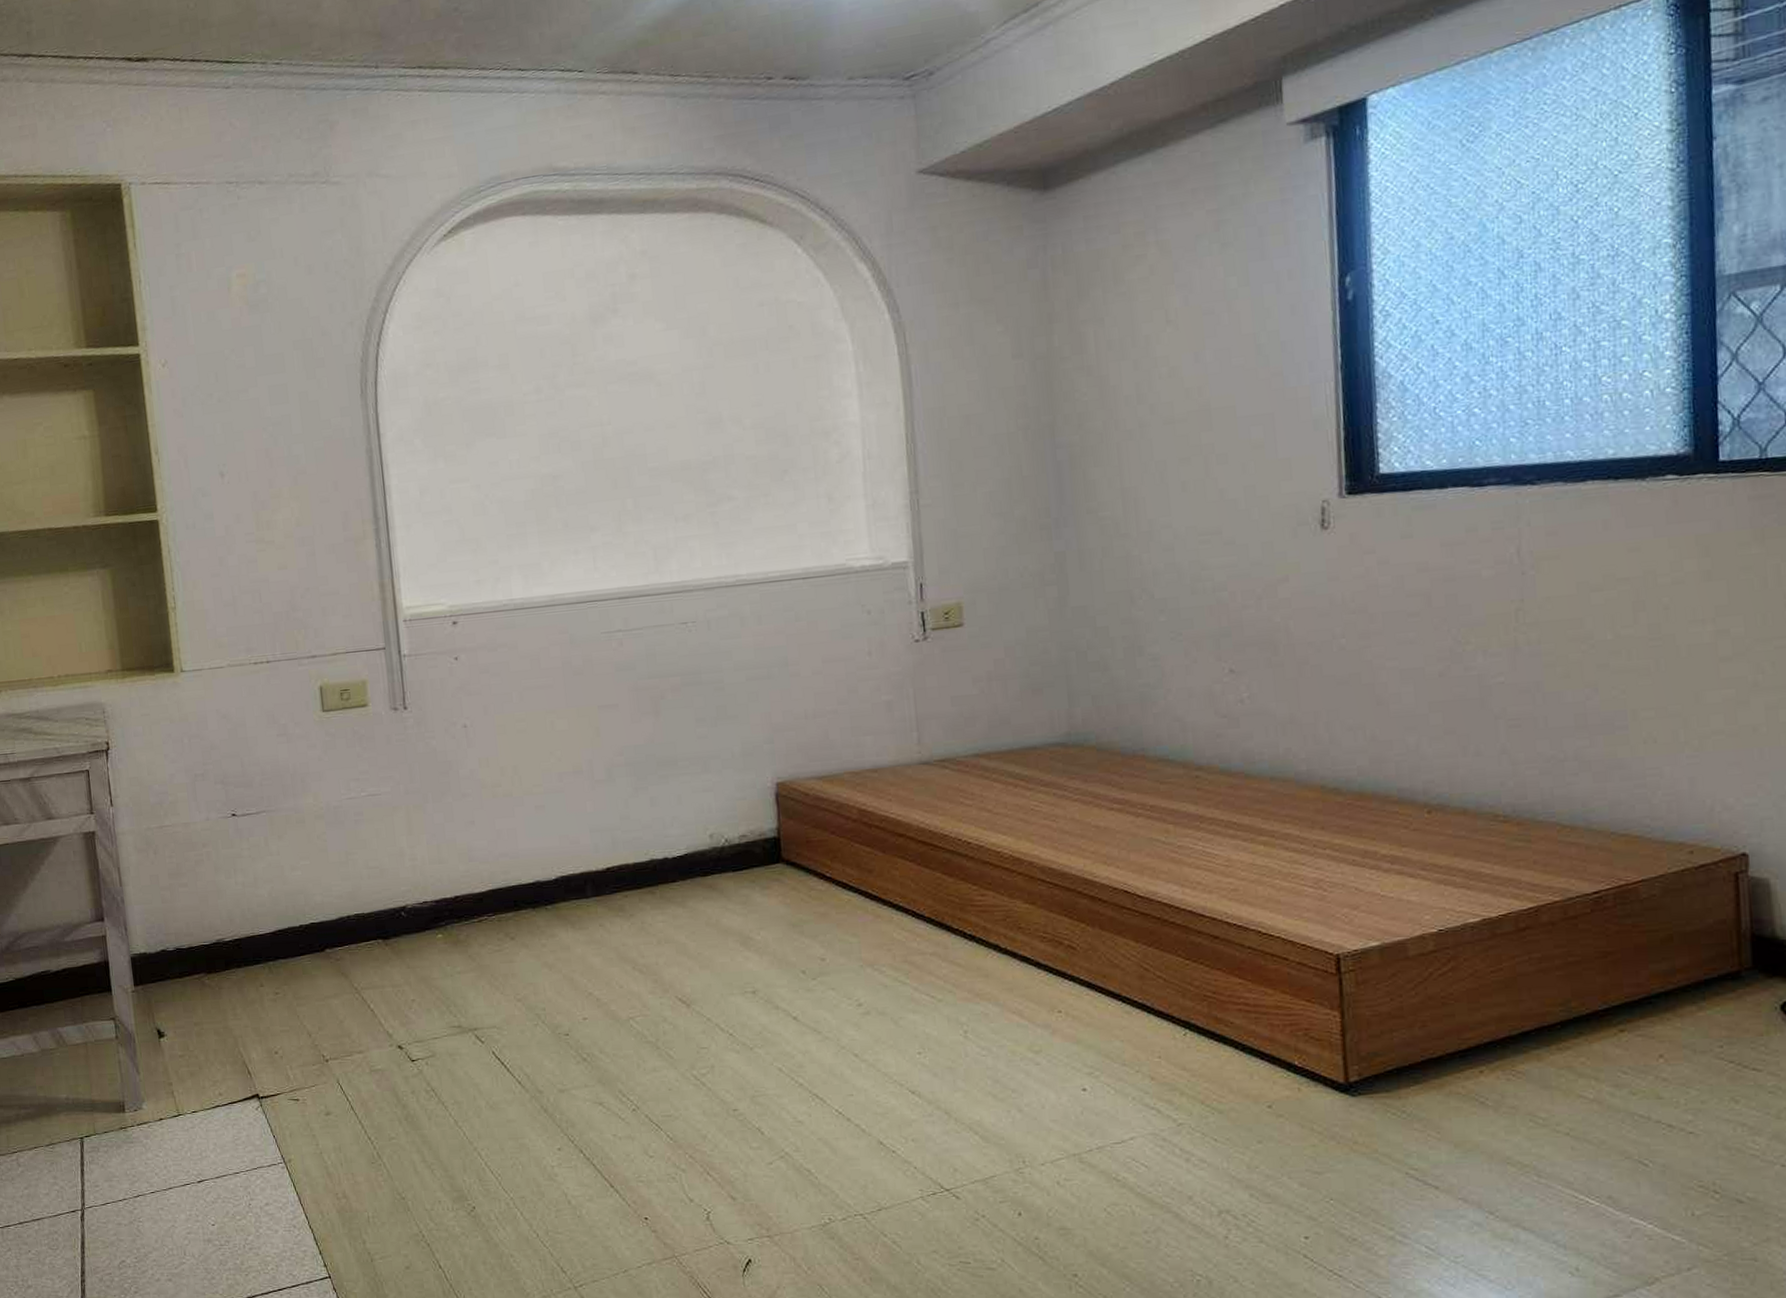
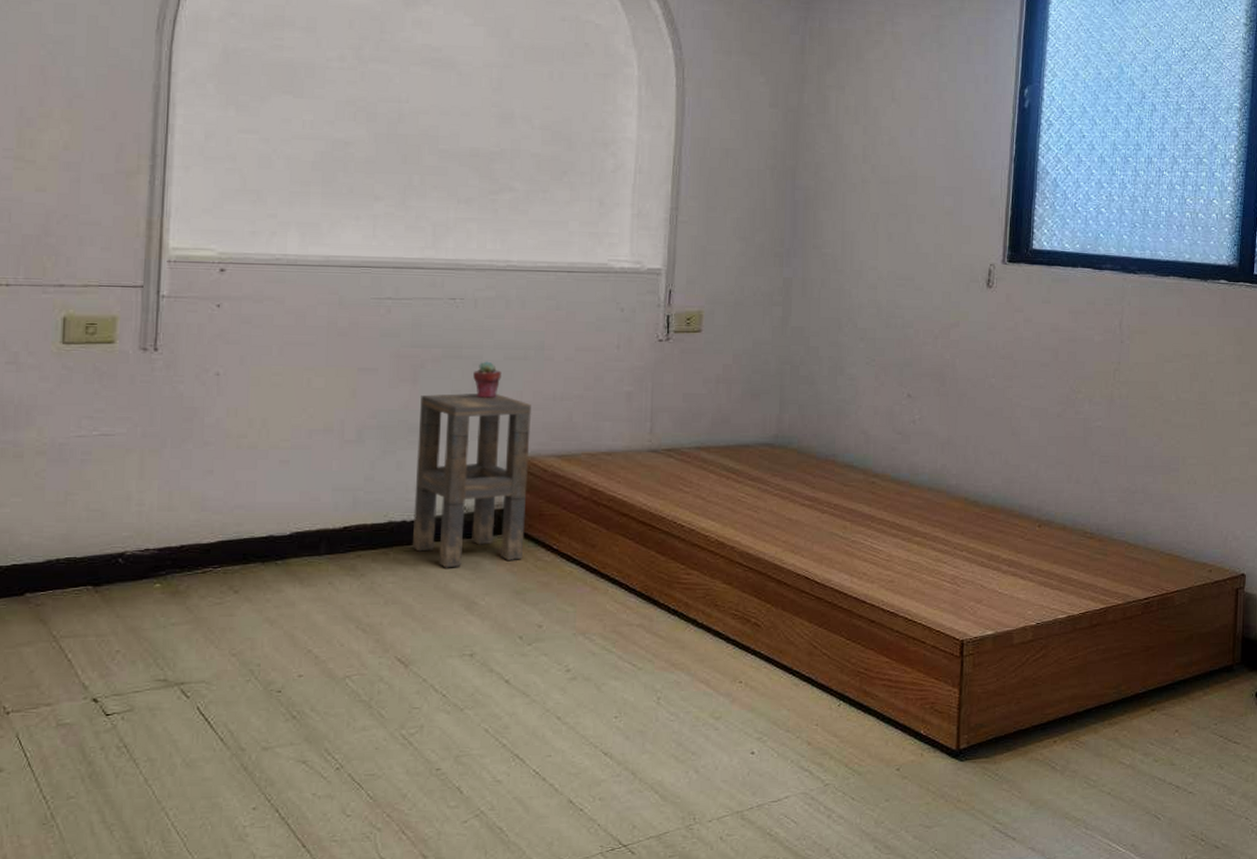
side table: none [665,718,794,904] -> present [412,393,532,568]
potted succulent: none [716,684,747,725] -> present [473,361,502,399]

